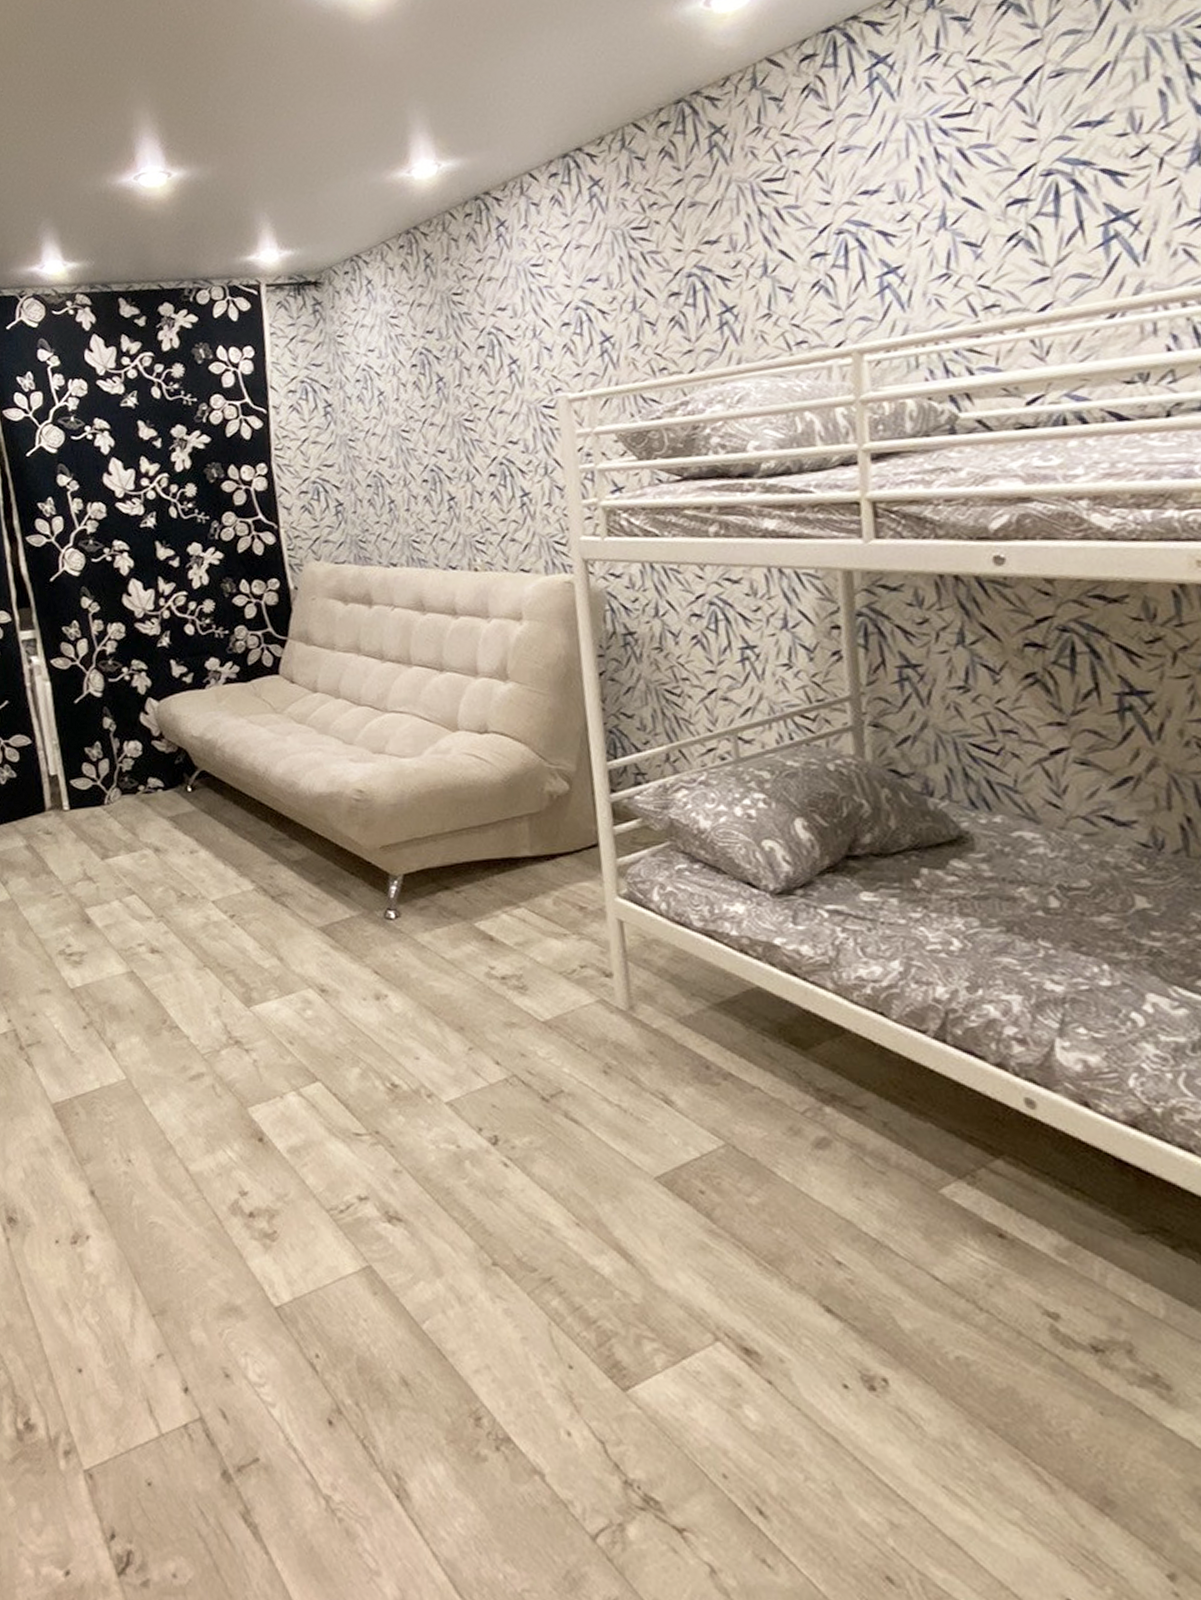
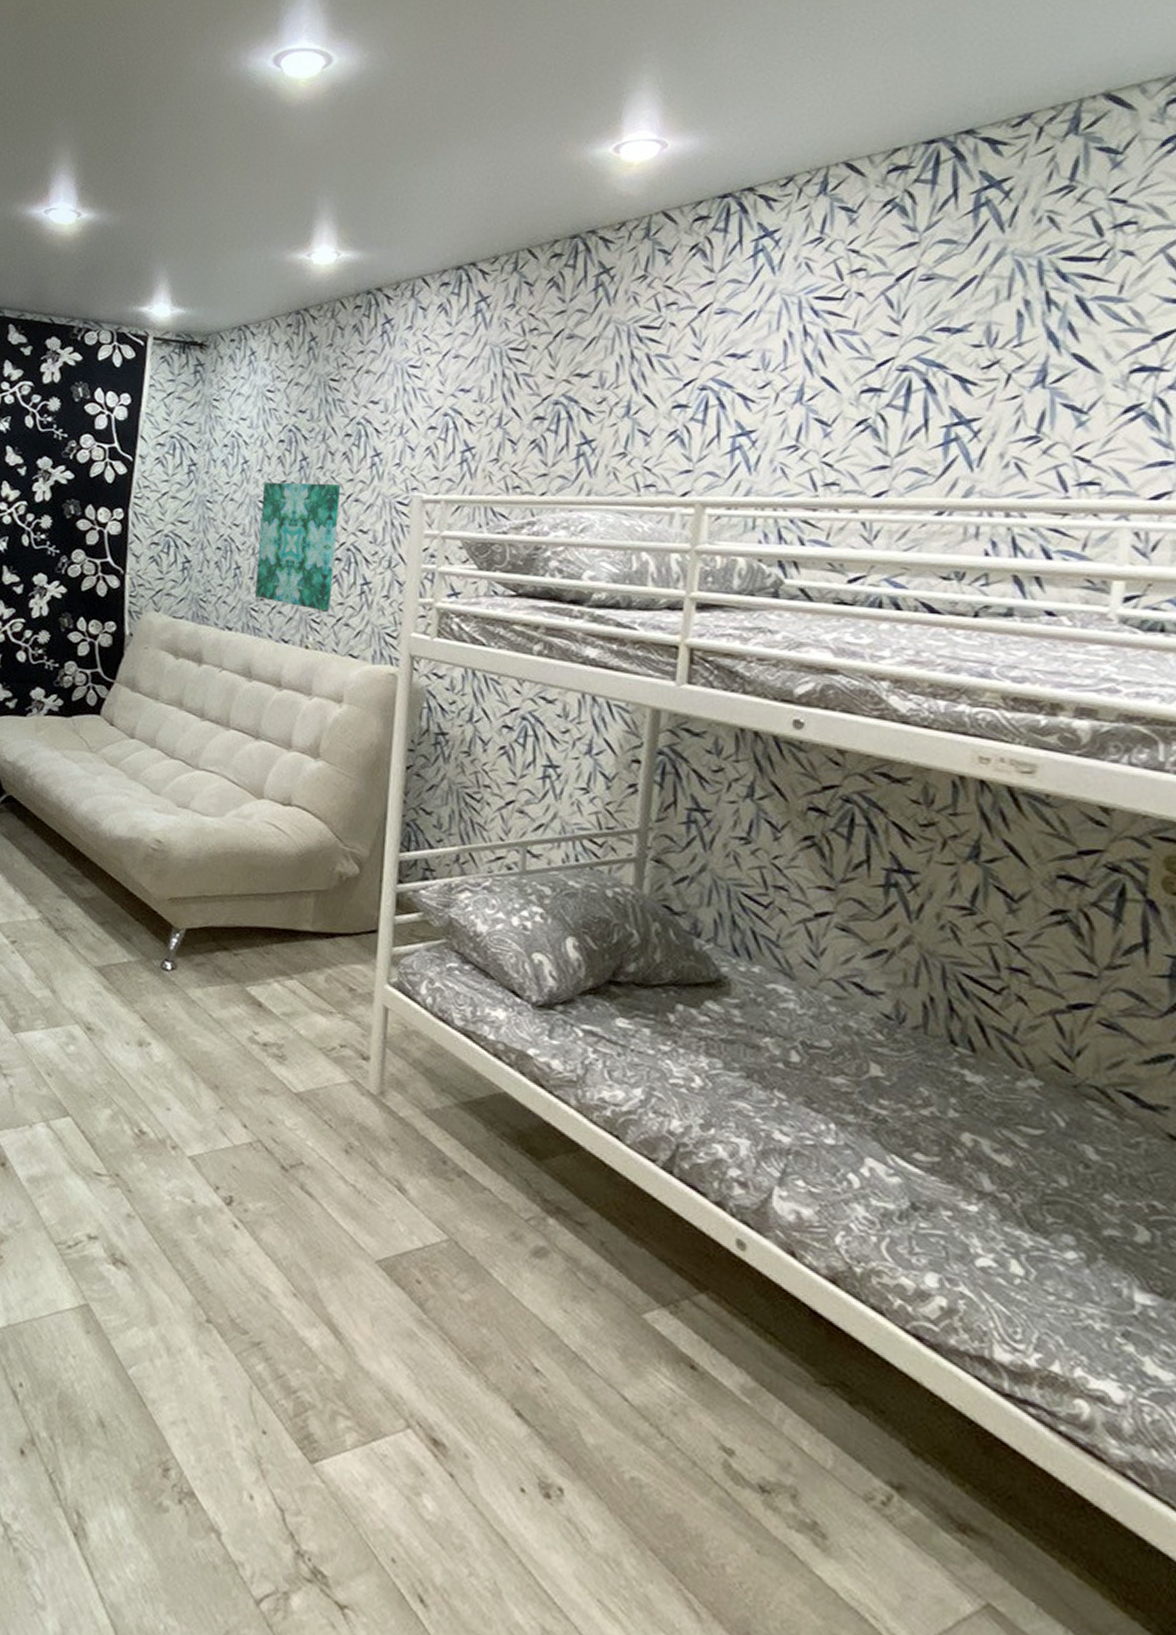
wall art: none [403,398,493,531] -> present [254,482,341,612]

